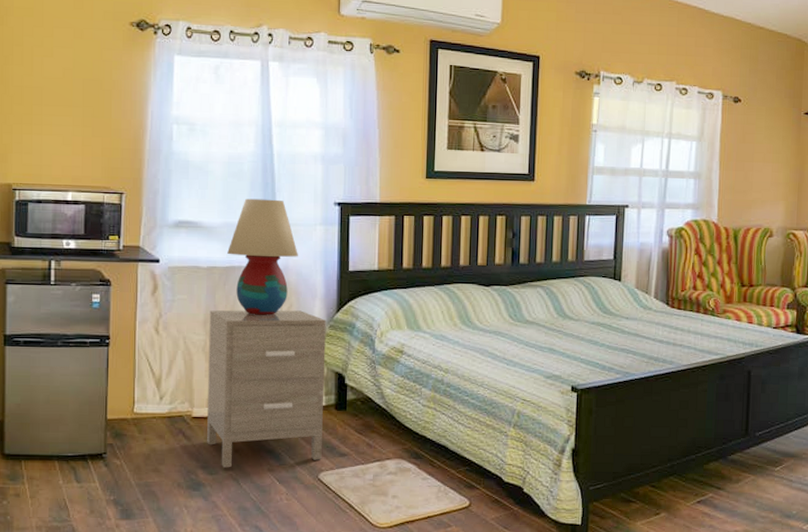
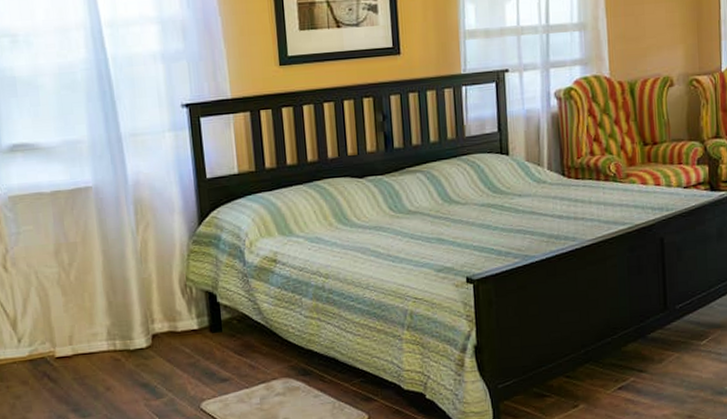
nightstand: present [207,310,326,468] -> none [59,228,202,408]
table lamp: present [227,198,298,315] -> none [70,108,149,239]

